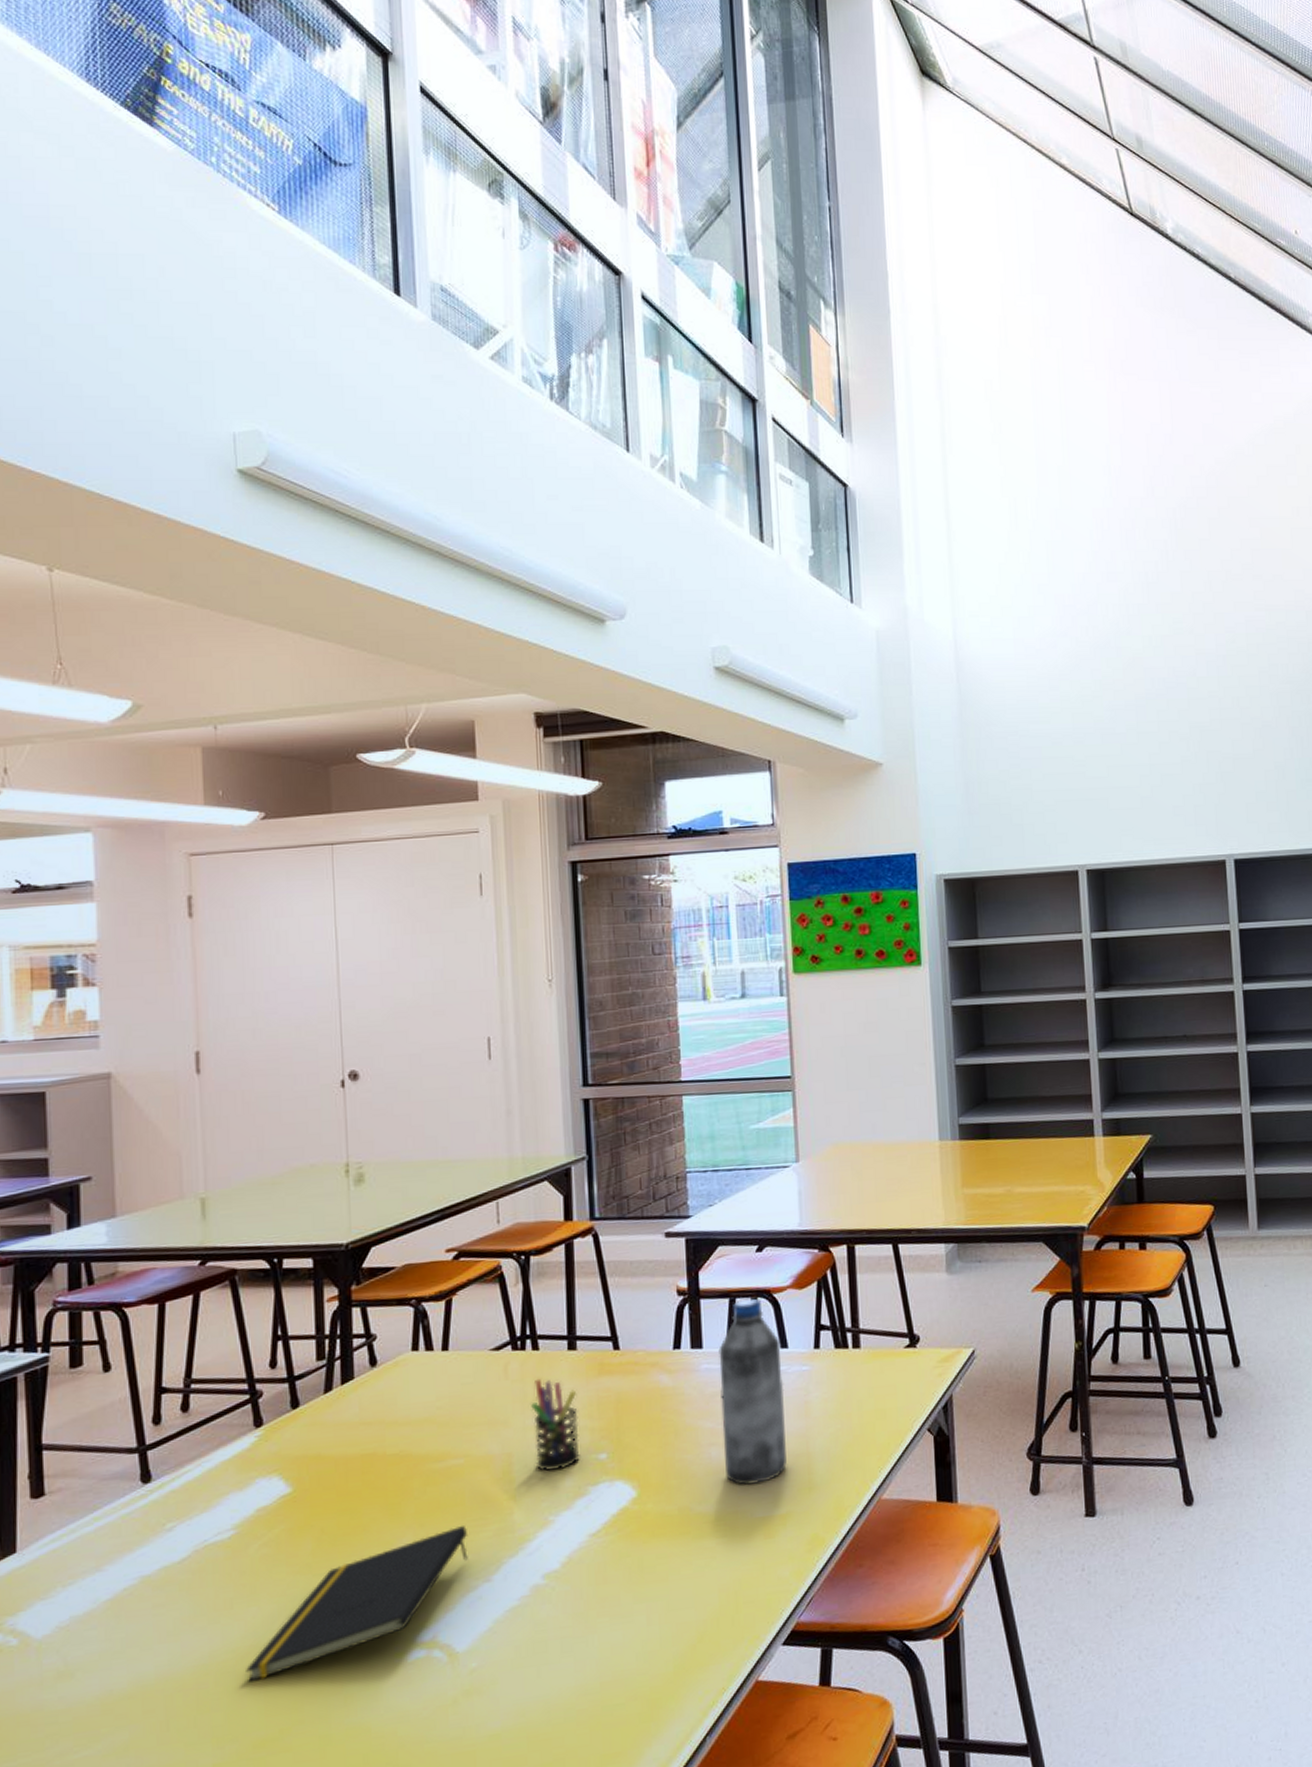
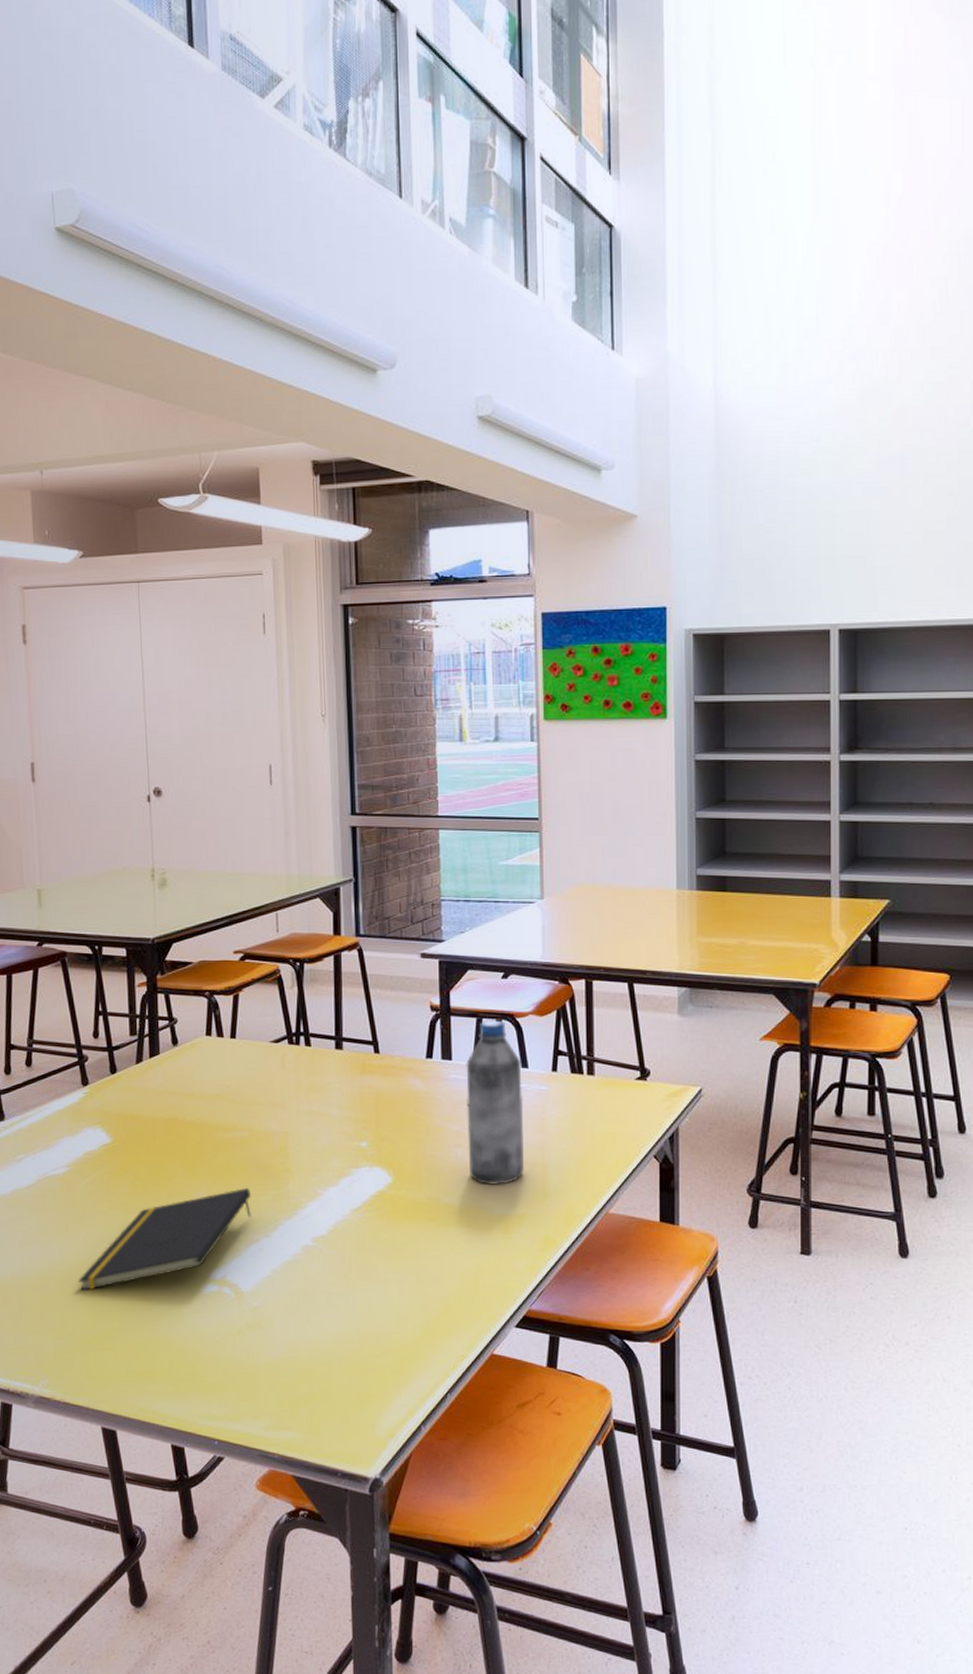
pen holder: present [531,1378,580,1472] -> none [304,1071,345,1152]

